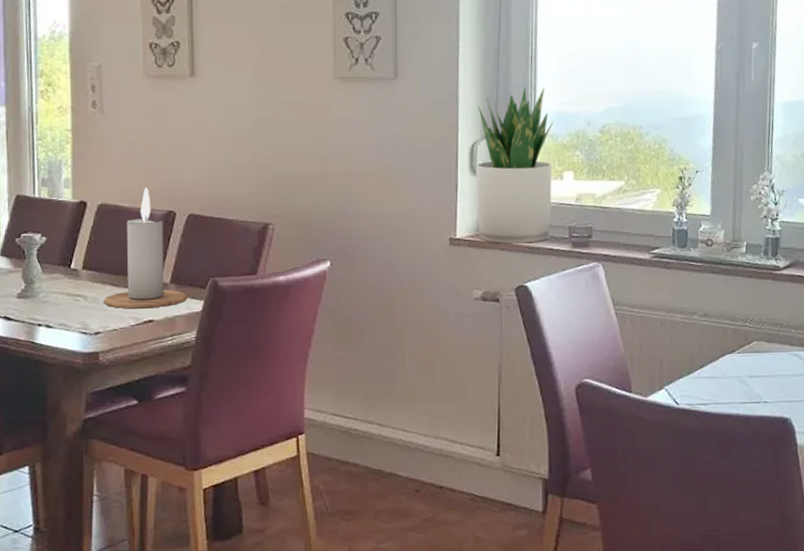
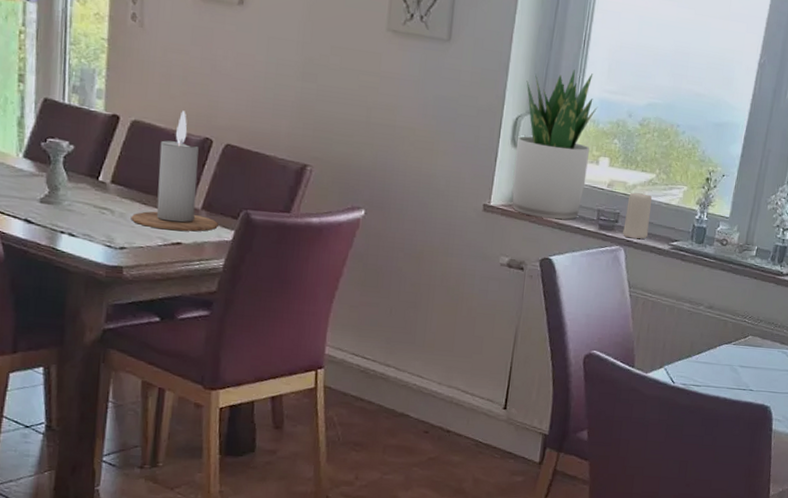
candle: none [598,203,626,252] -> present [623,192,652,240]

